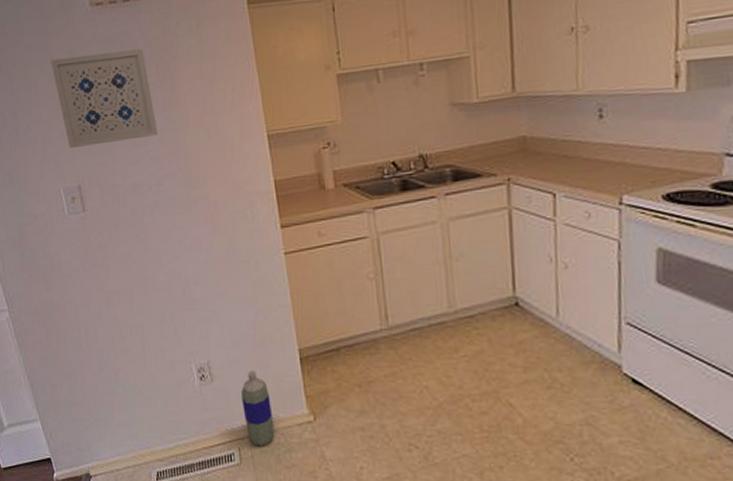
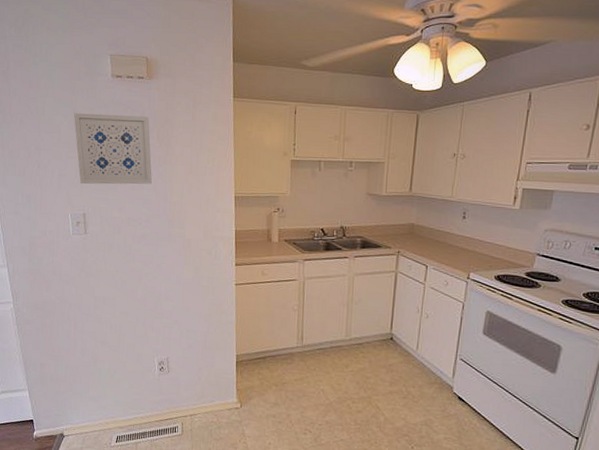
bottle: present [241,371,275,447] -> none [189,367,211,423]

